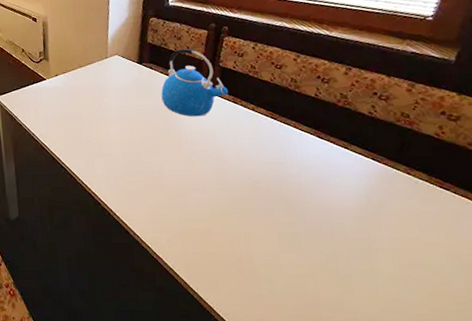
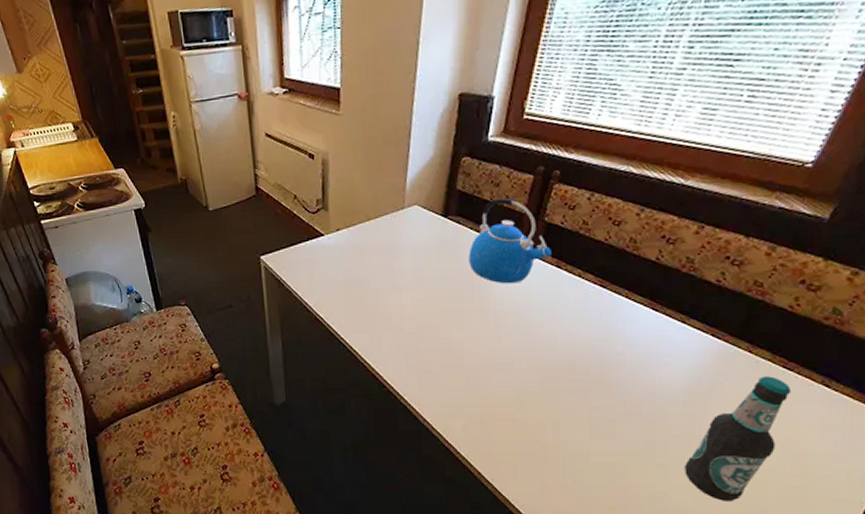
bottle: none [367,195,452,313] -> present [685,376,792,501]

